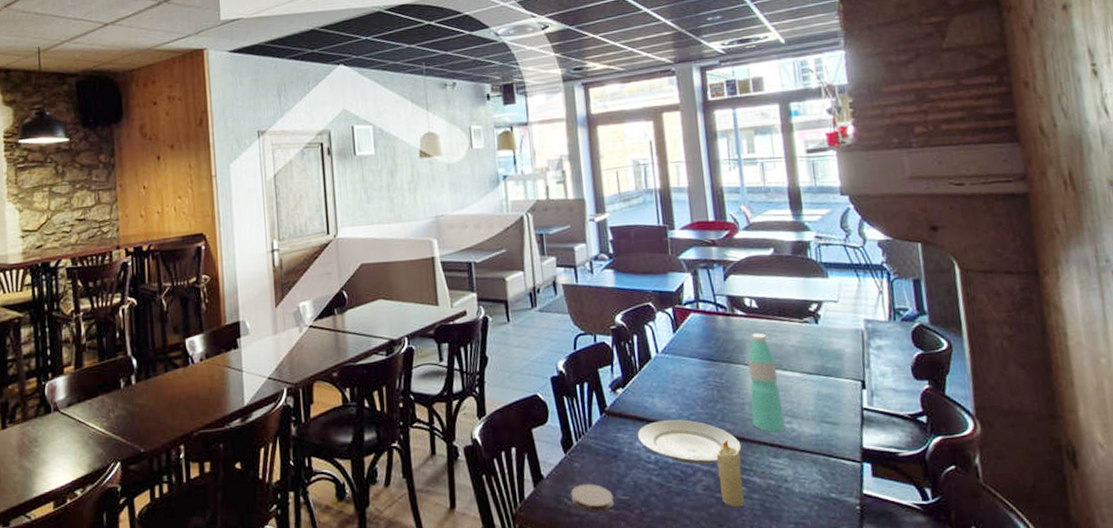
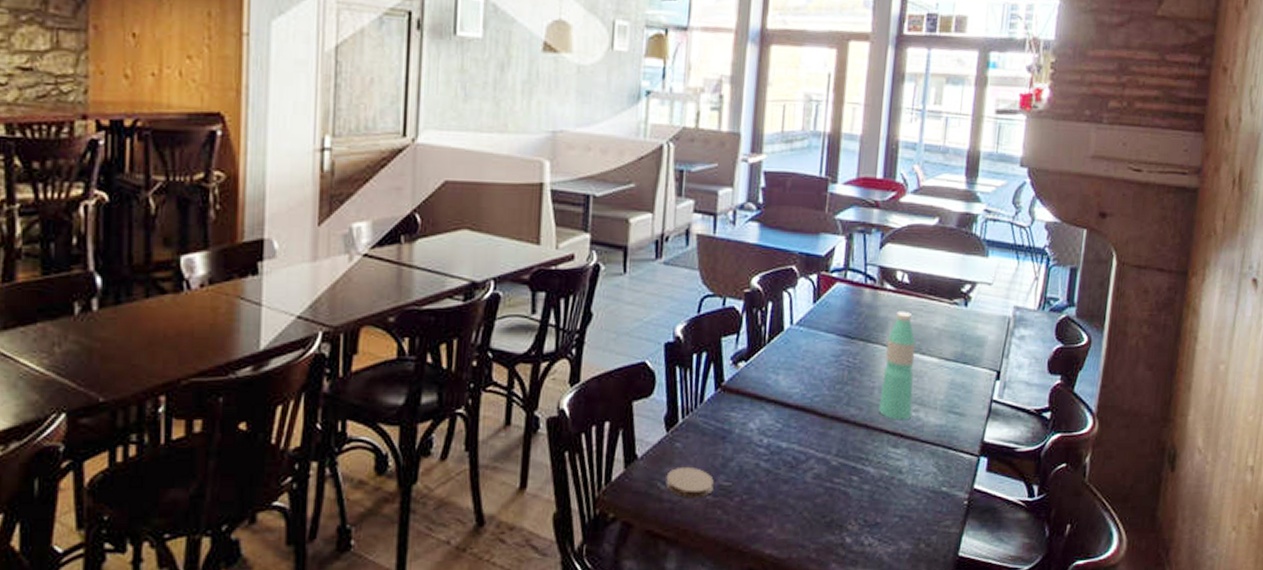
plate: present [637,419,742,465] -> none [752,401,862,451]
candle: present [716,439,745,508] -> none [830,425,860,498]

